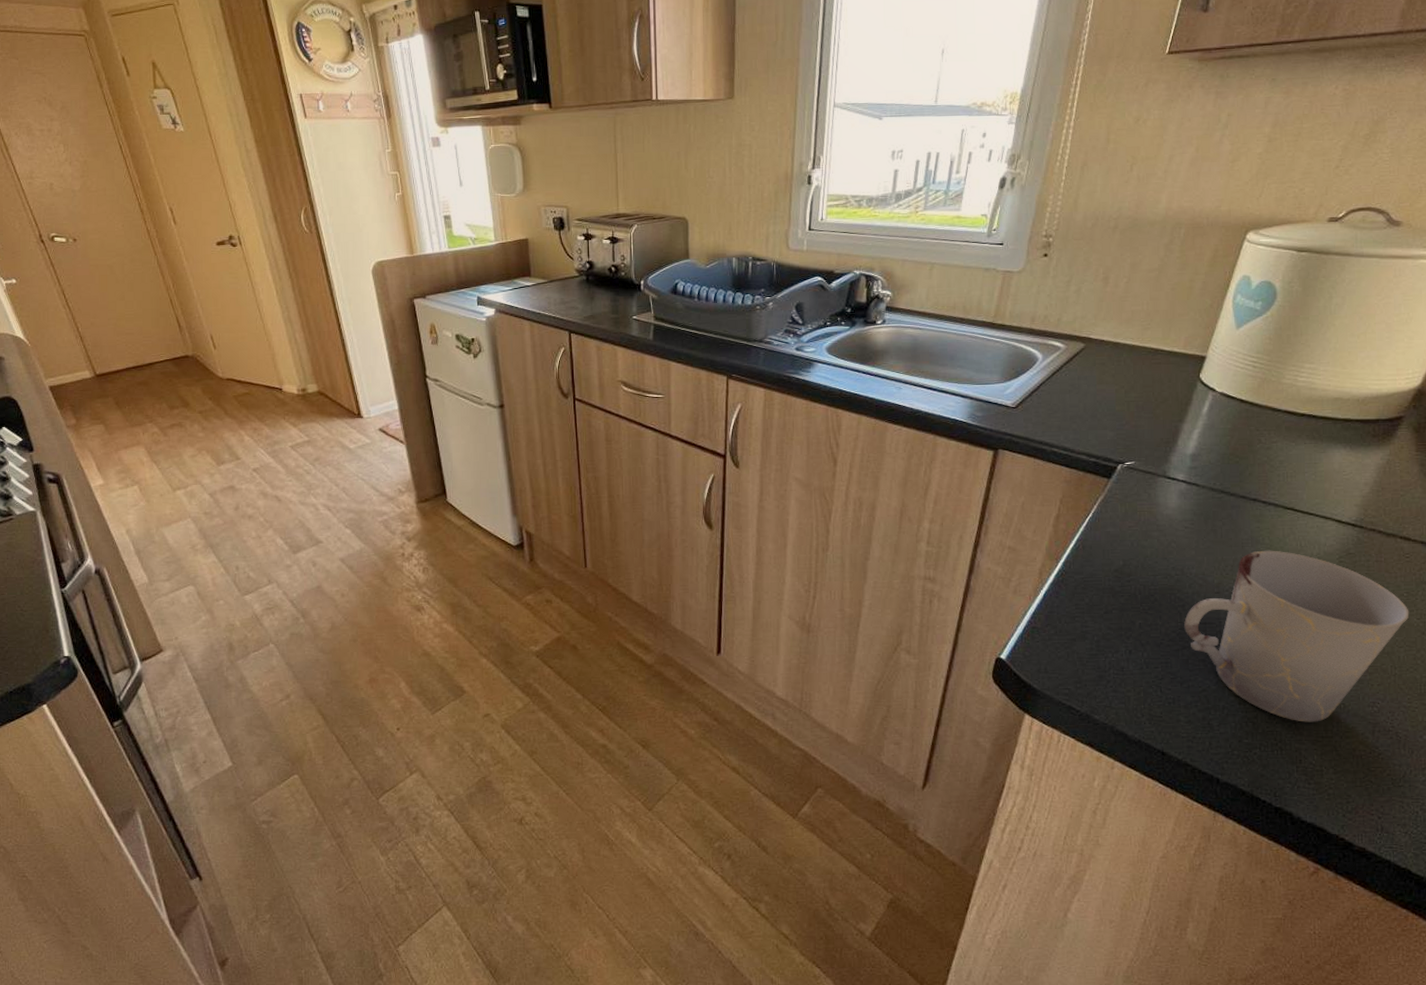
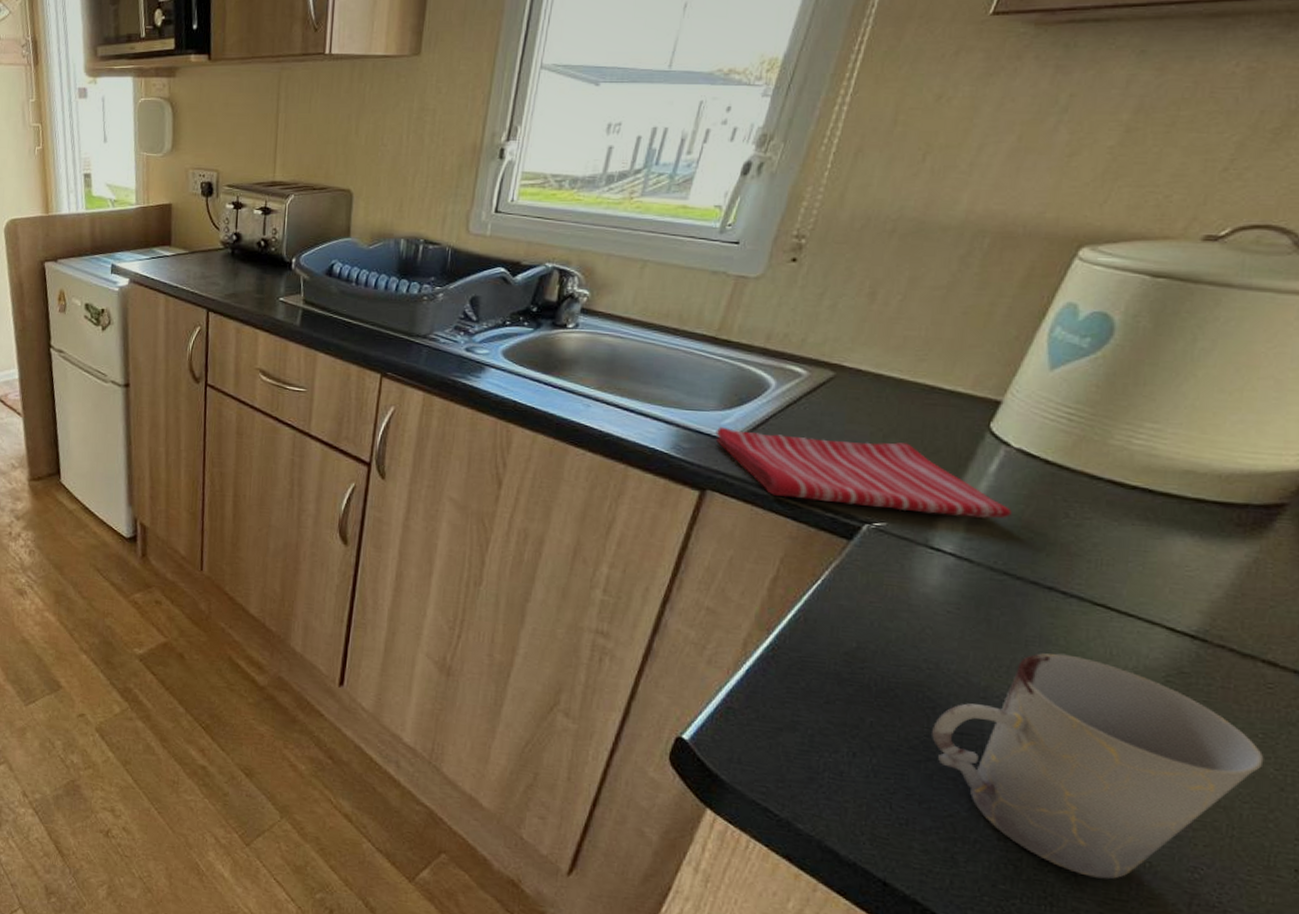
dish towel: none [1001,396,1222,451] -> present [715,426,1012,519]

